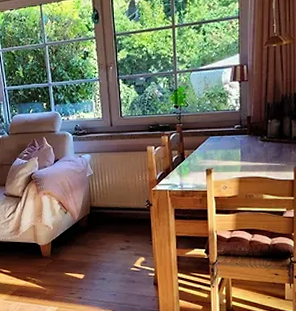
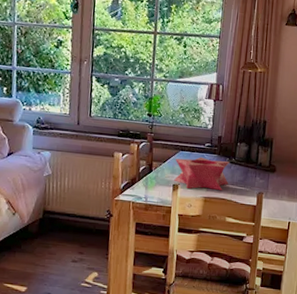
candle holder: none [206,139,263,172] -> present [174,157,230,190]

